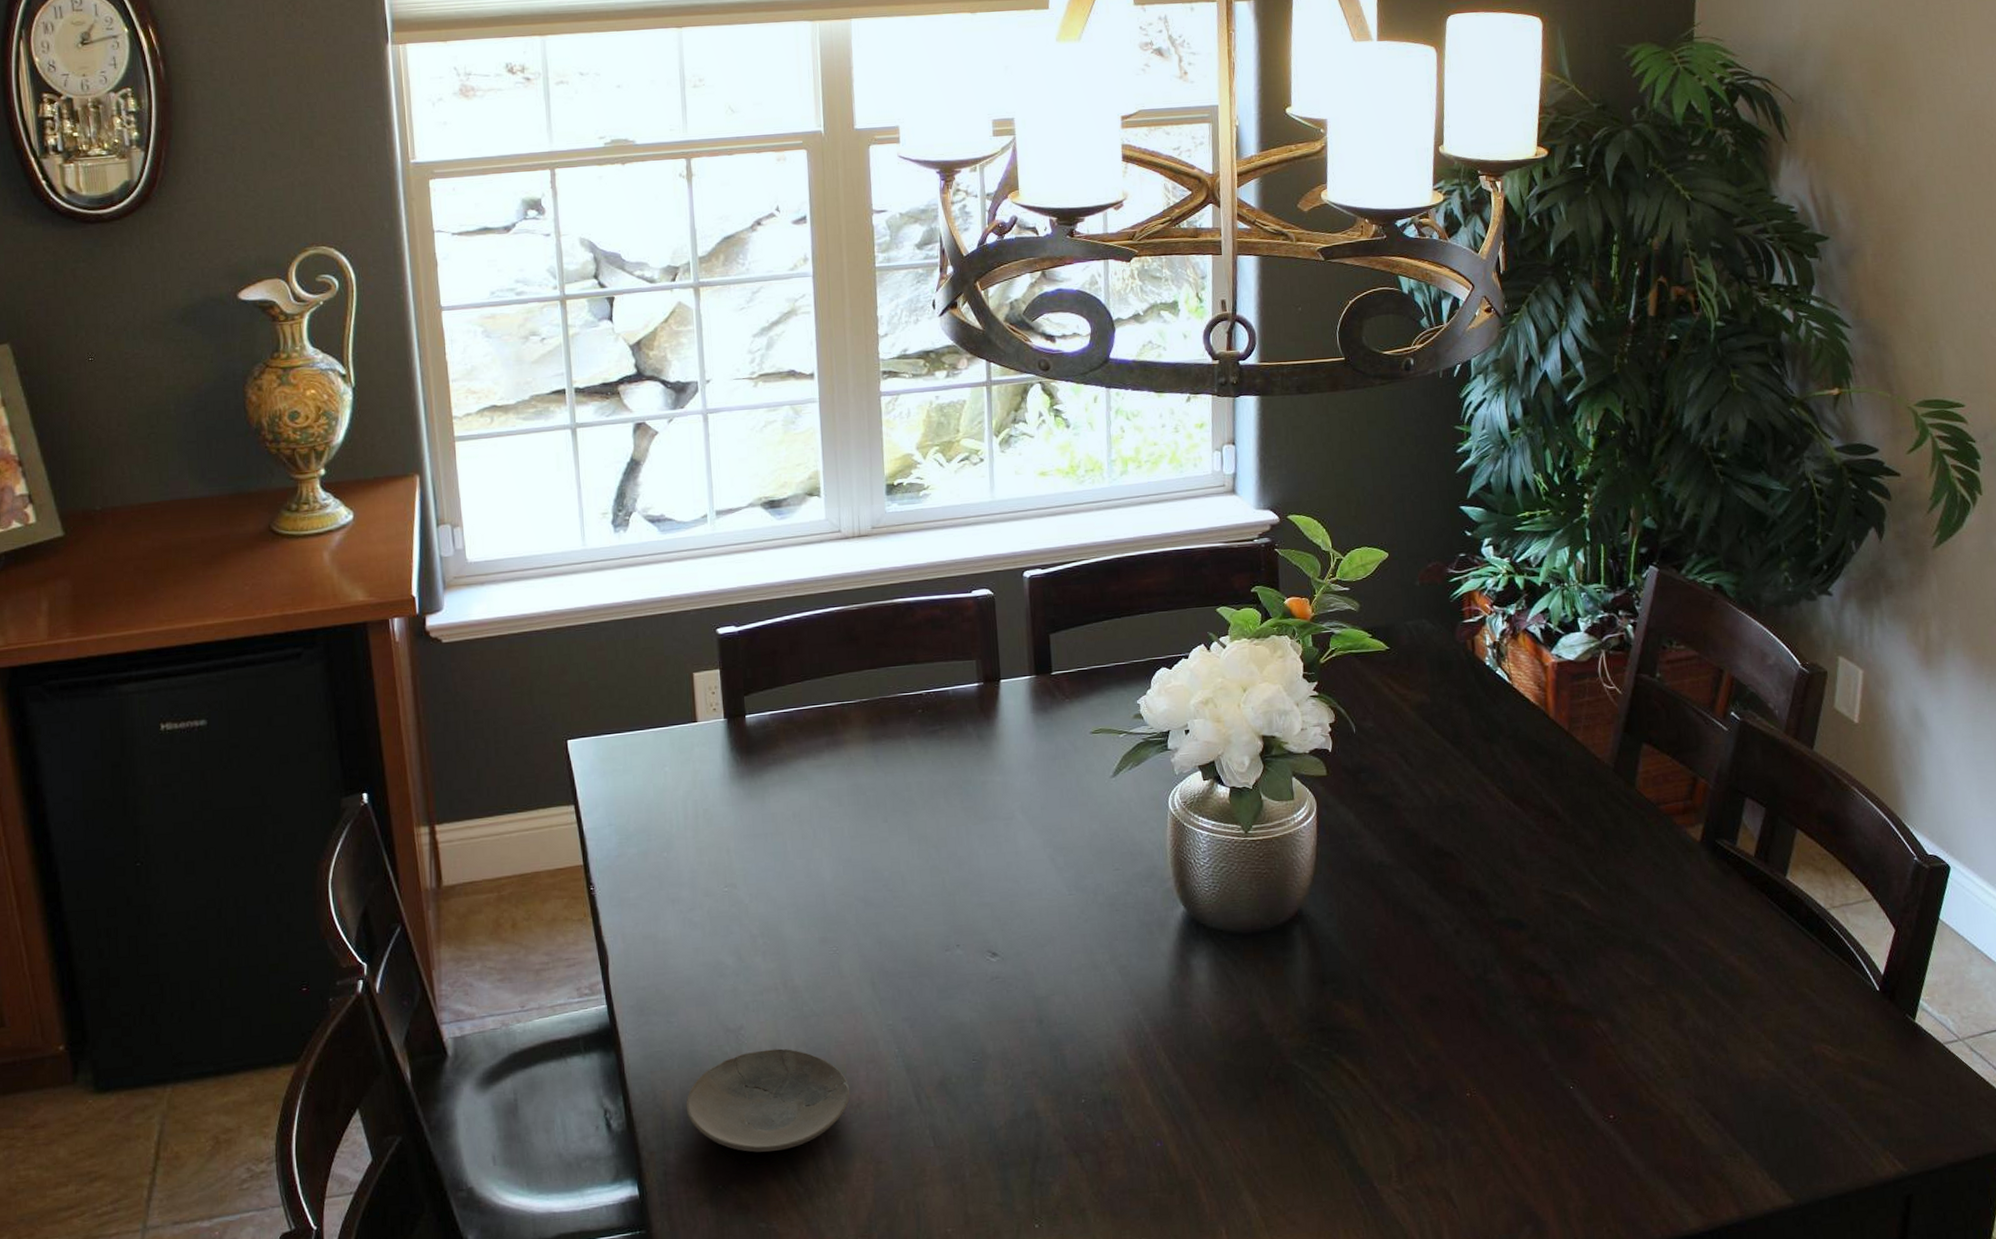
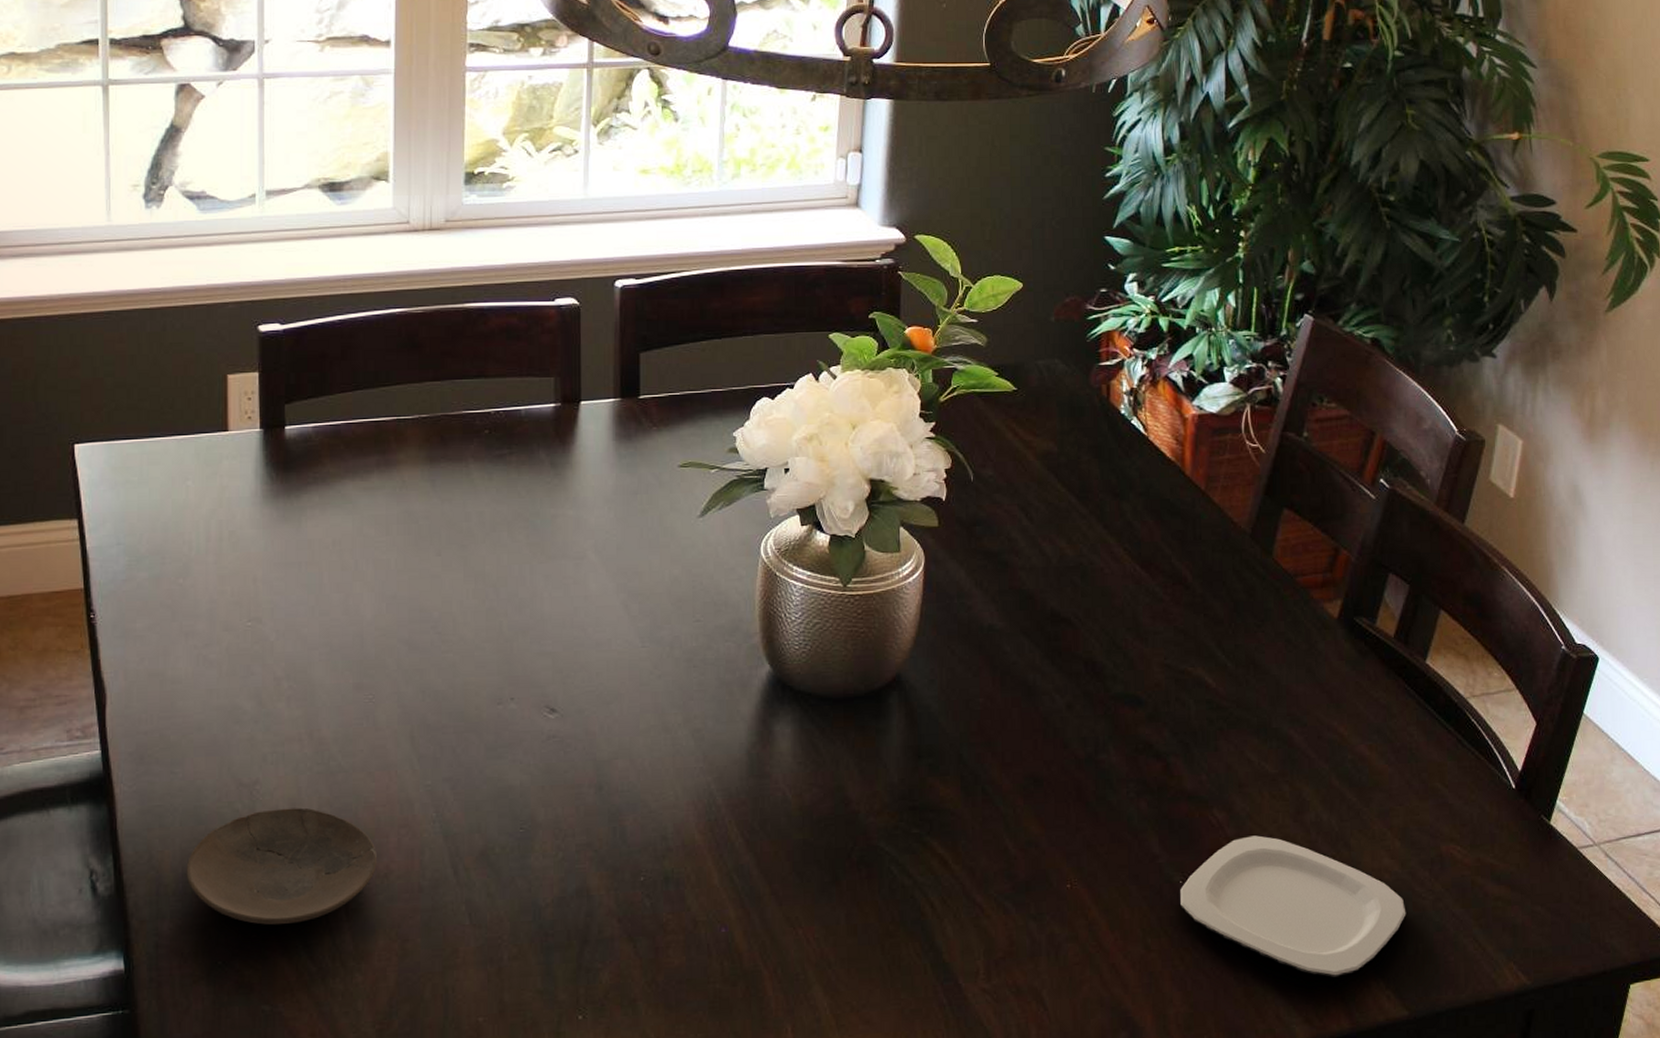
plate: none [1571,1042,1785,1170] -> present [1180,835,1407,977]

